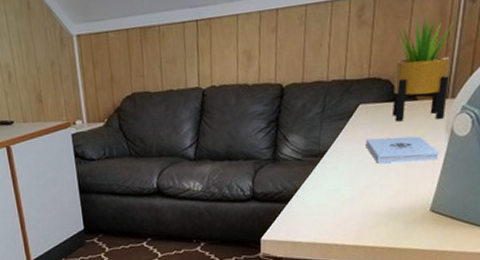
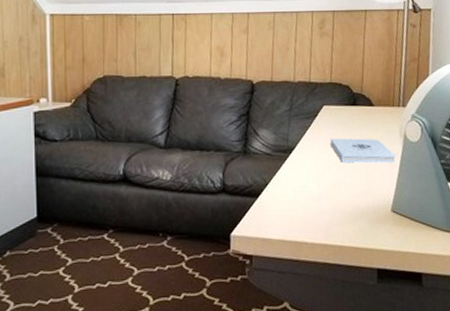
potted plant: present [393,17,455,122] -> none [352,35,401,126]

